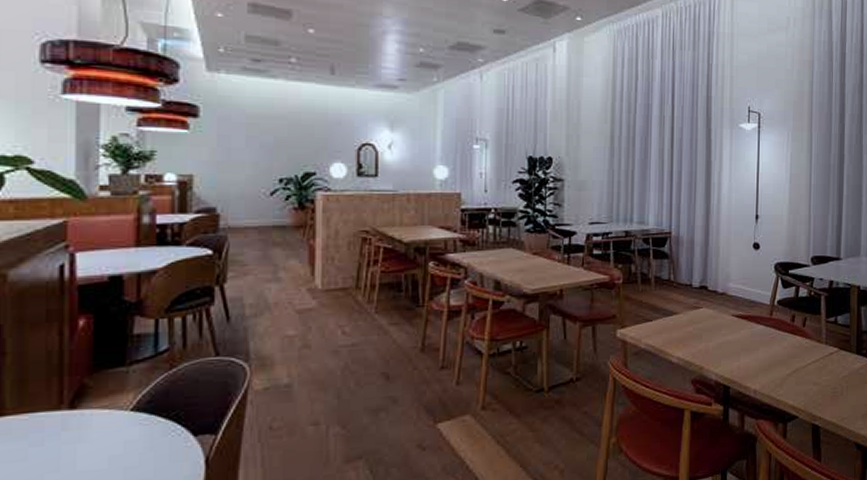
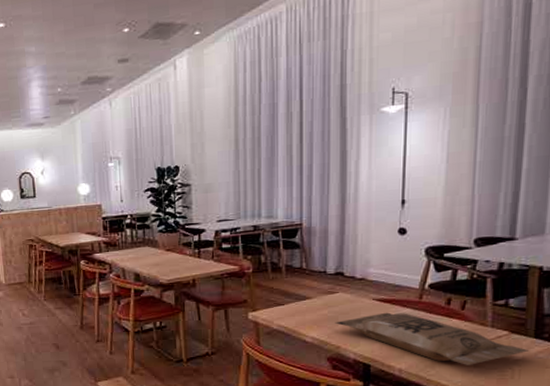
bag: none [698,329,853,383] -> present [334,312,529,365]

